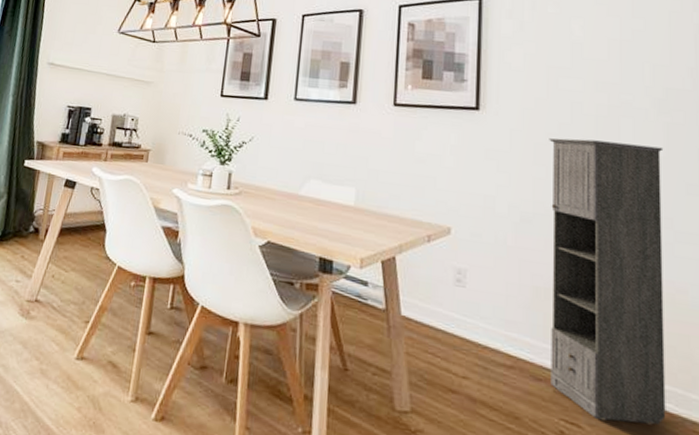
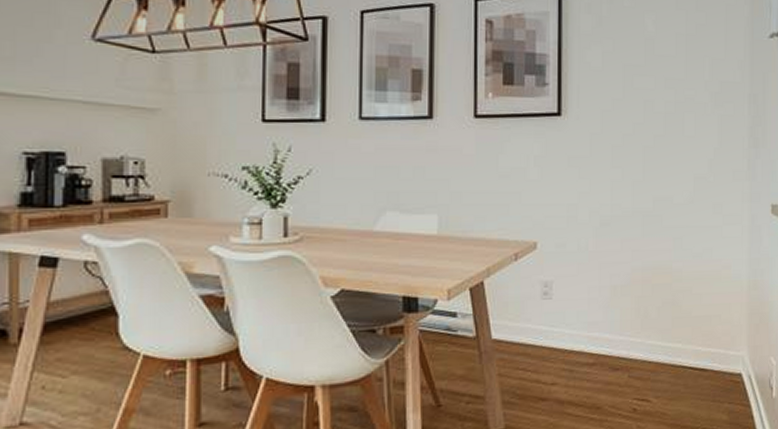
storage cabinet: present [549,138,666,425] -> none [625,137,717,391]

